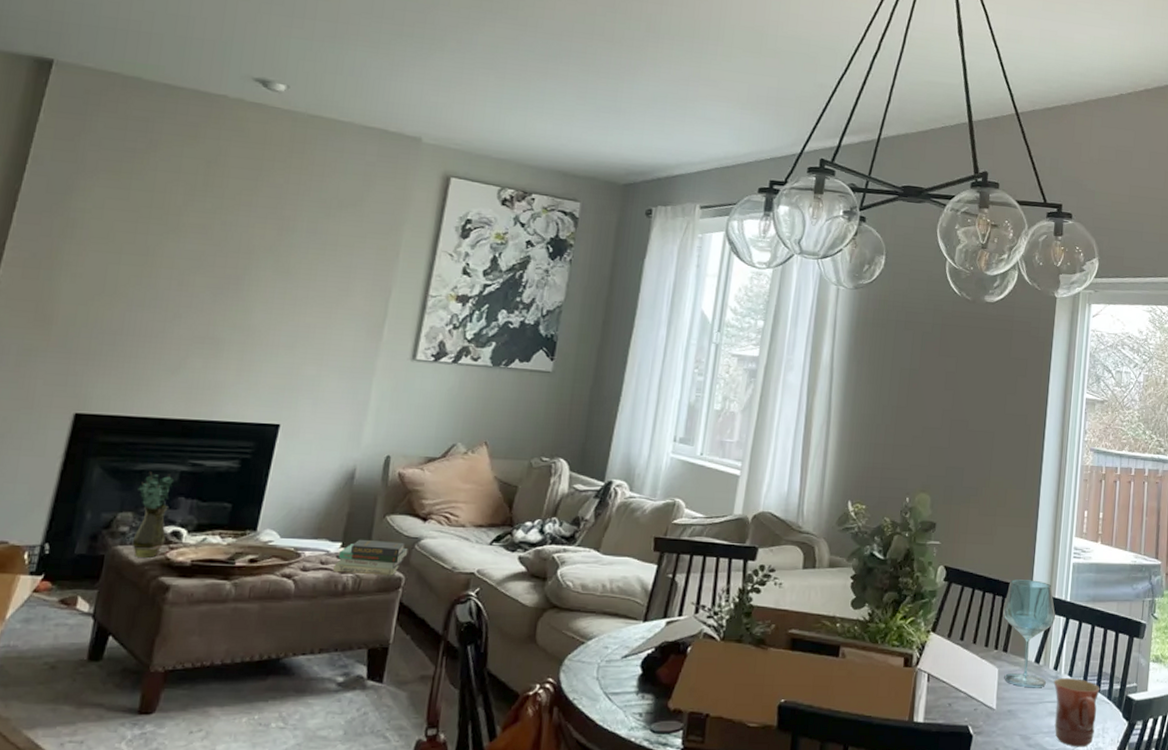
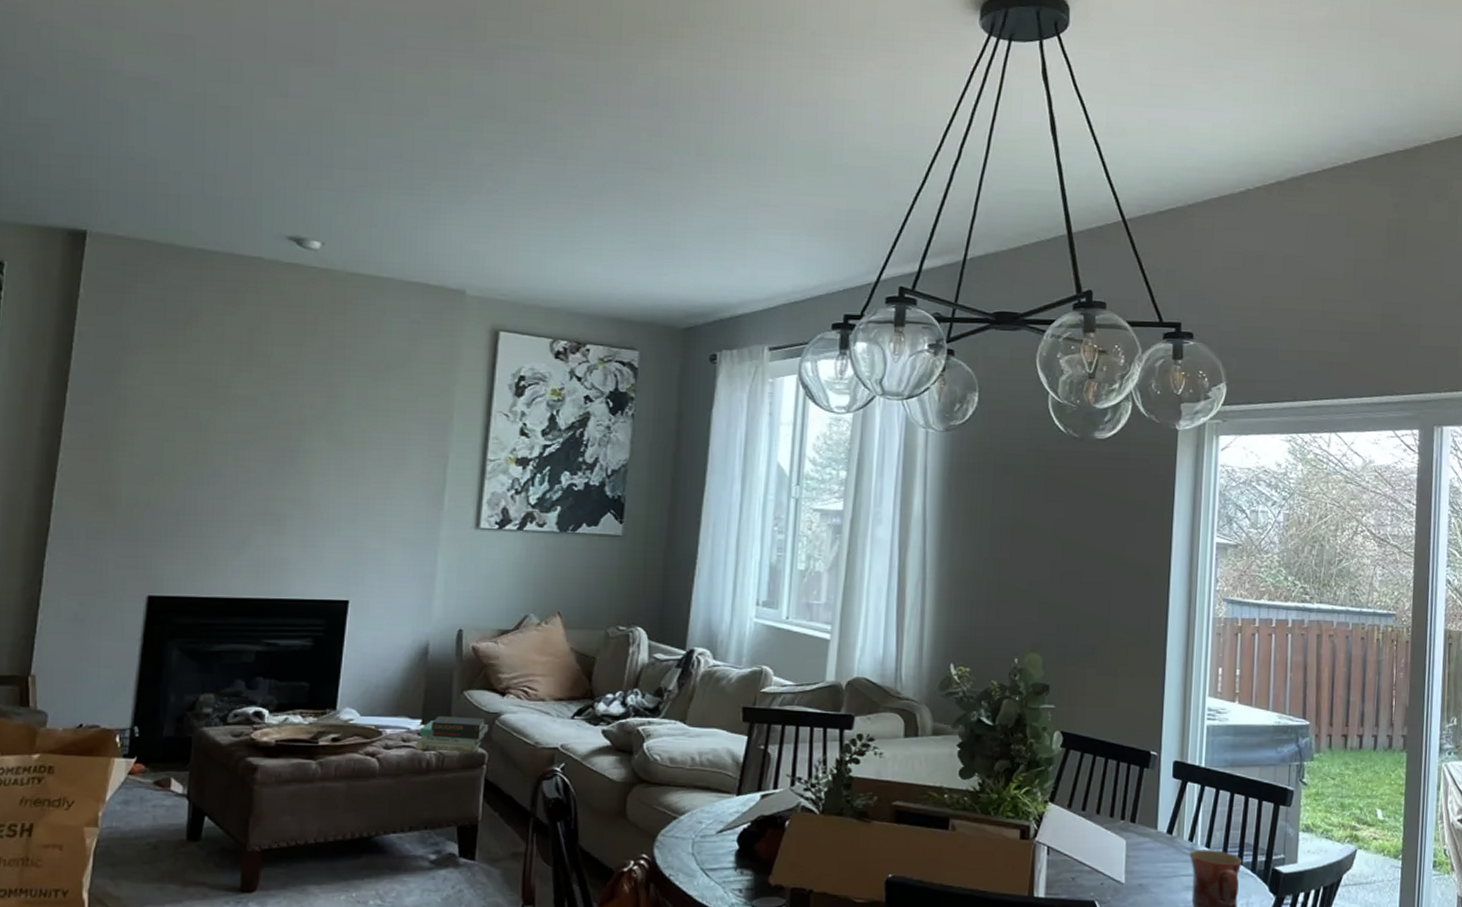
vase: present [132,471,173,558] -> none [216,652,250,738]
wine glass: present [1003,579,1055,688] -> none [1129,744,1188,861]

